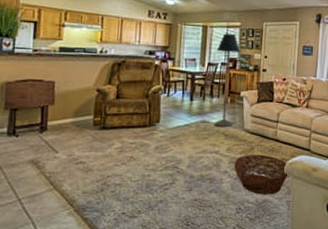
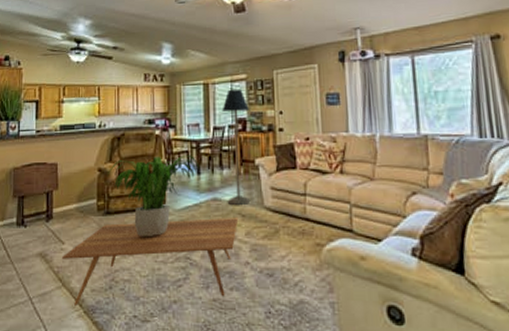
coffee table: none [54,136,222,205] -> present [61,218,239,306]
potted plant: none [105,83,193,149] -> present [107,156,200,236]
basket: present [234,154,289,195] -> none [257,238,329,294]

